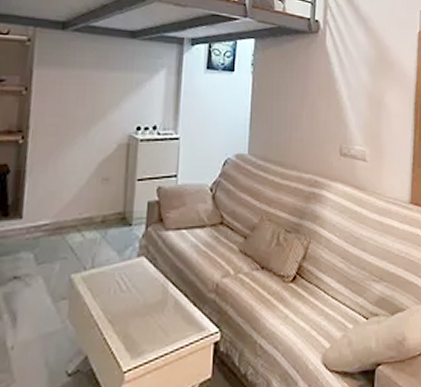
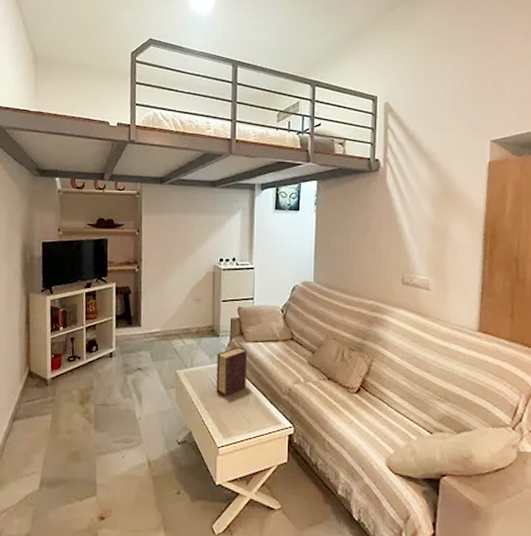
diary: none [124,237,166,304] -> present [216,347,247,397]

